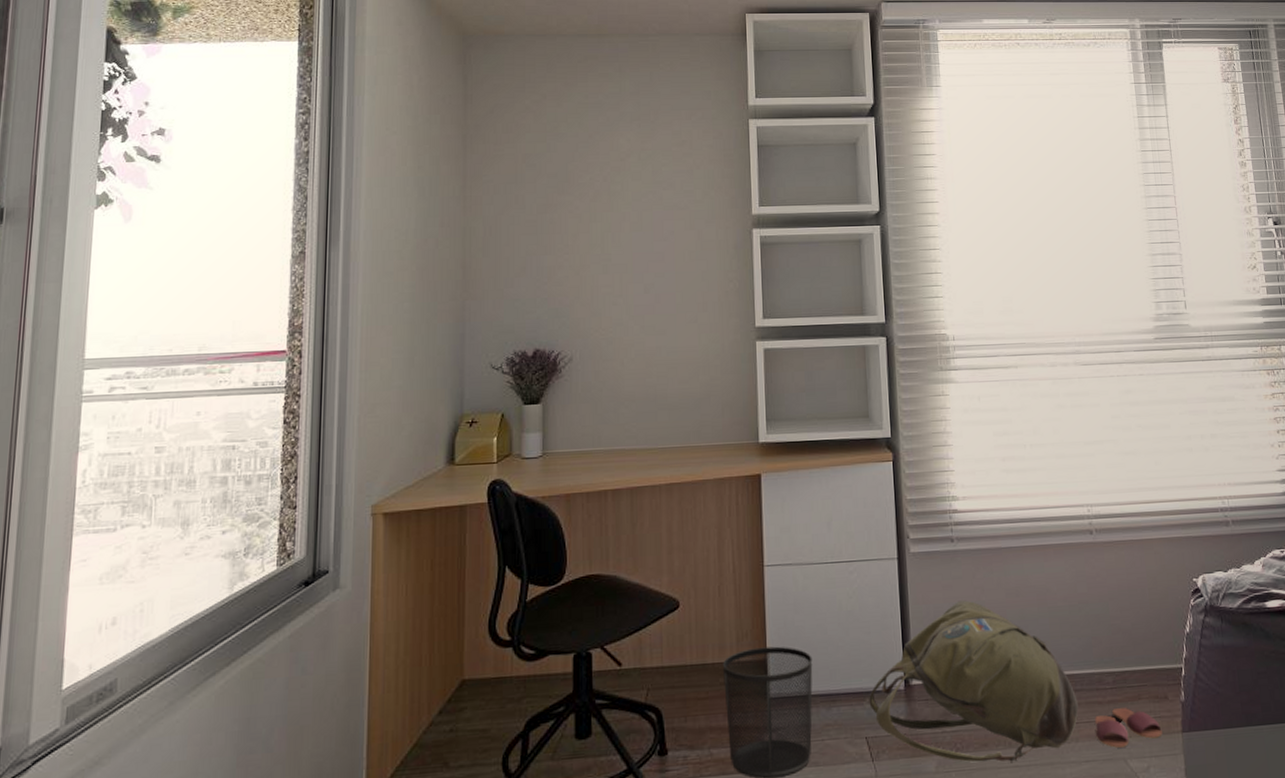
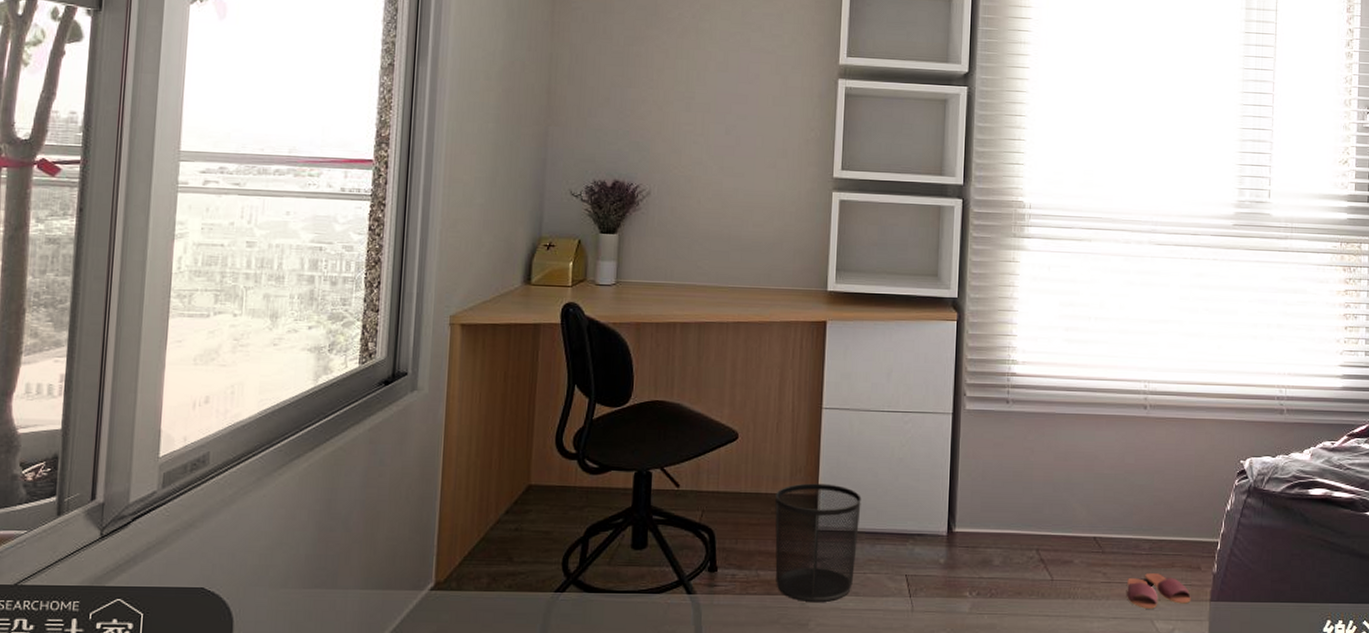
backpack: present [869,600,1079,762] -> none [912,459,1113,611]

